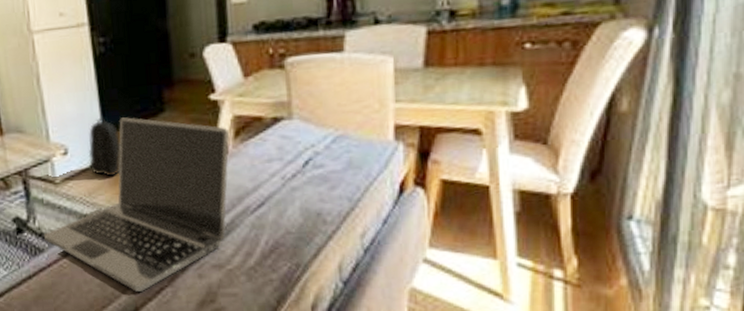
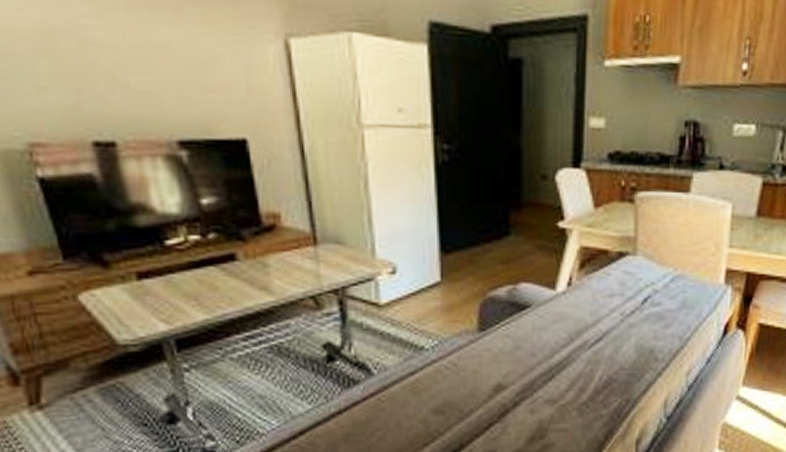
laptop: present [43,117,229,292] -> none [360,237,574,428]
backpack: present [88,117,121,177] -> none [420,234,458,302]

